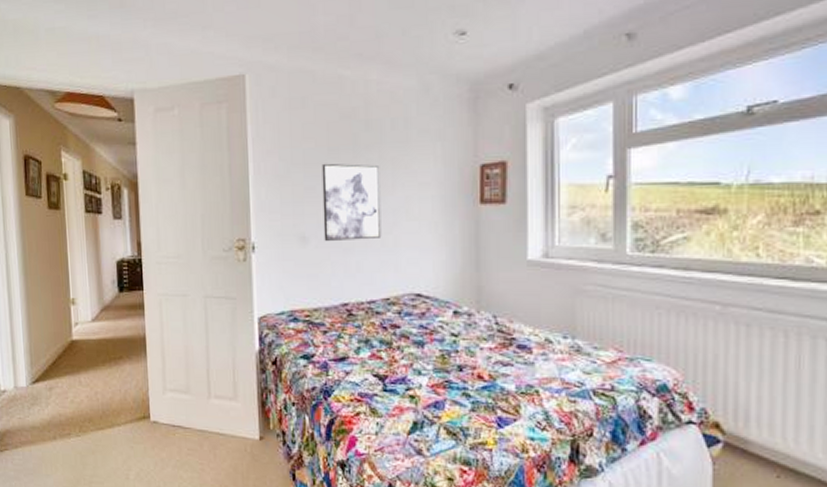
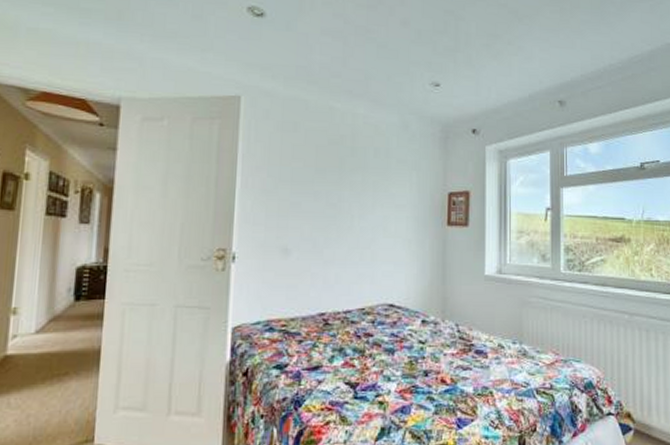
wall art: present [321,163,382,241] -> none [306,182,362,254]

